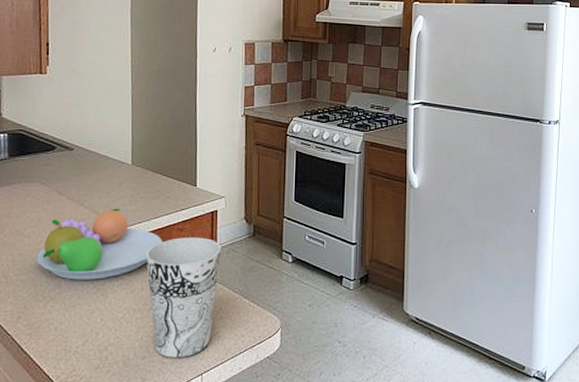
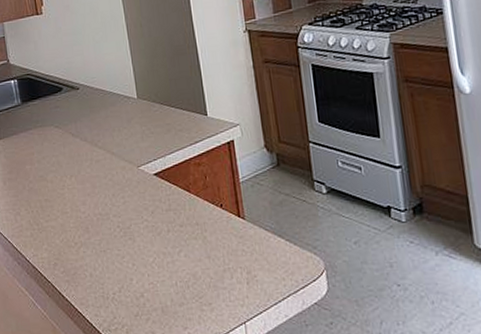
fruit bowl: present [36,208,162,280] -> none [62,146,181,224]
cup: present [146,237,221,358] -> none [166,171,249,305]

